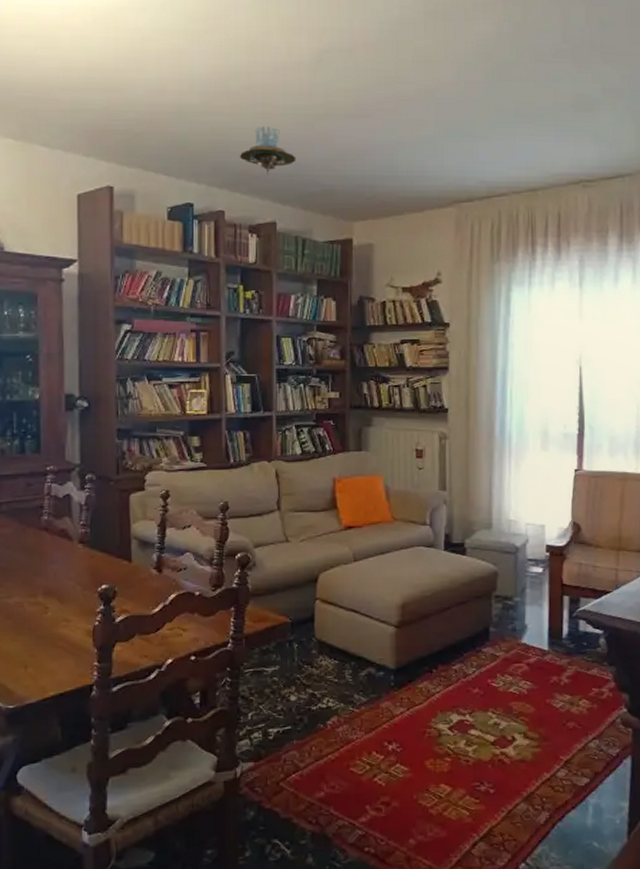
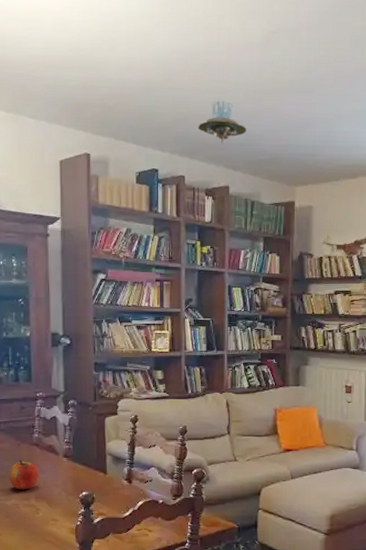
apple: none [11,548,49,585] -> present [9,460,40,490]

